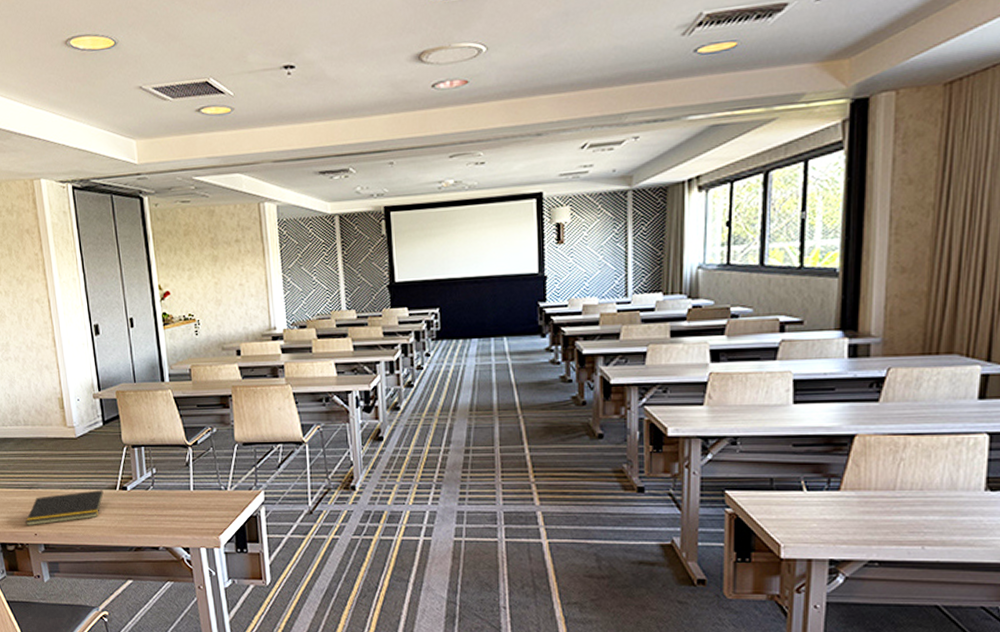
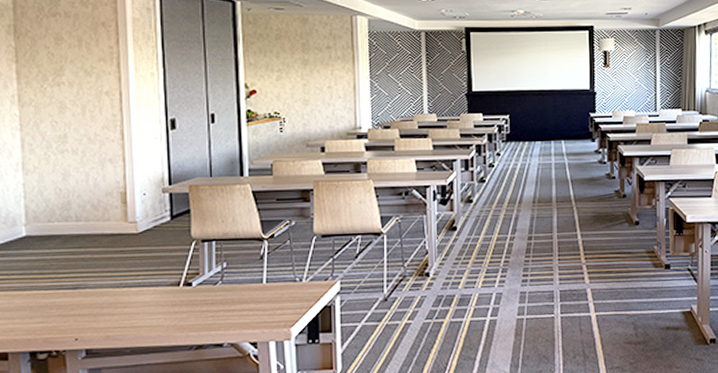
notepad: present [25,490,104,527] -> none [65,287,164,331]

